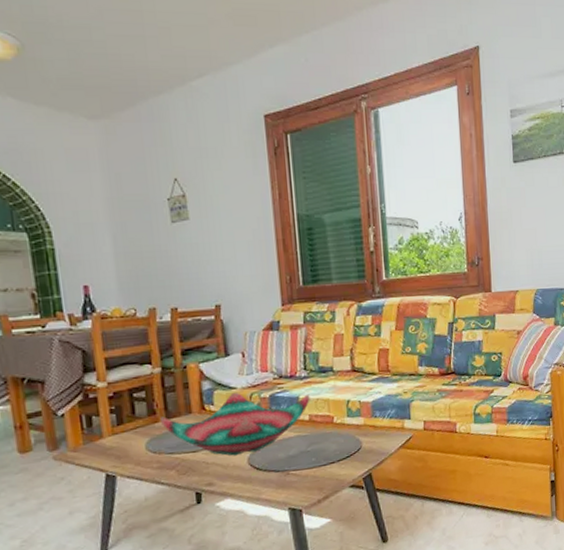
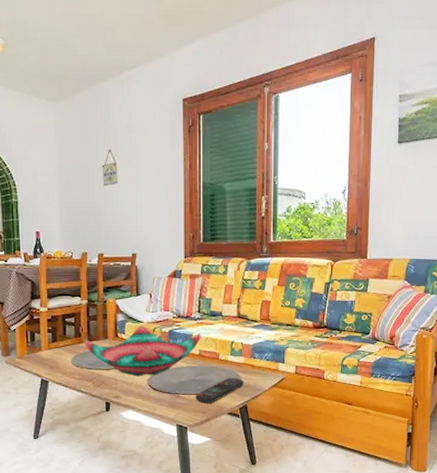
remote control: none [309,442,366,478] -> present [196,377,244,404]

